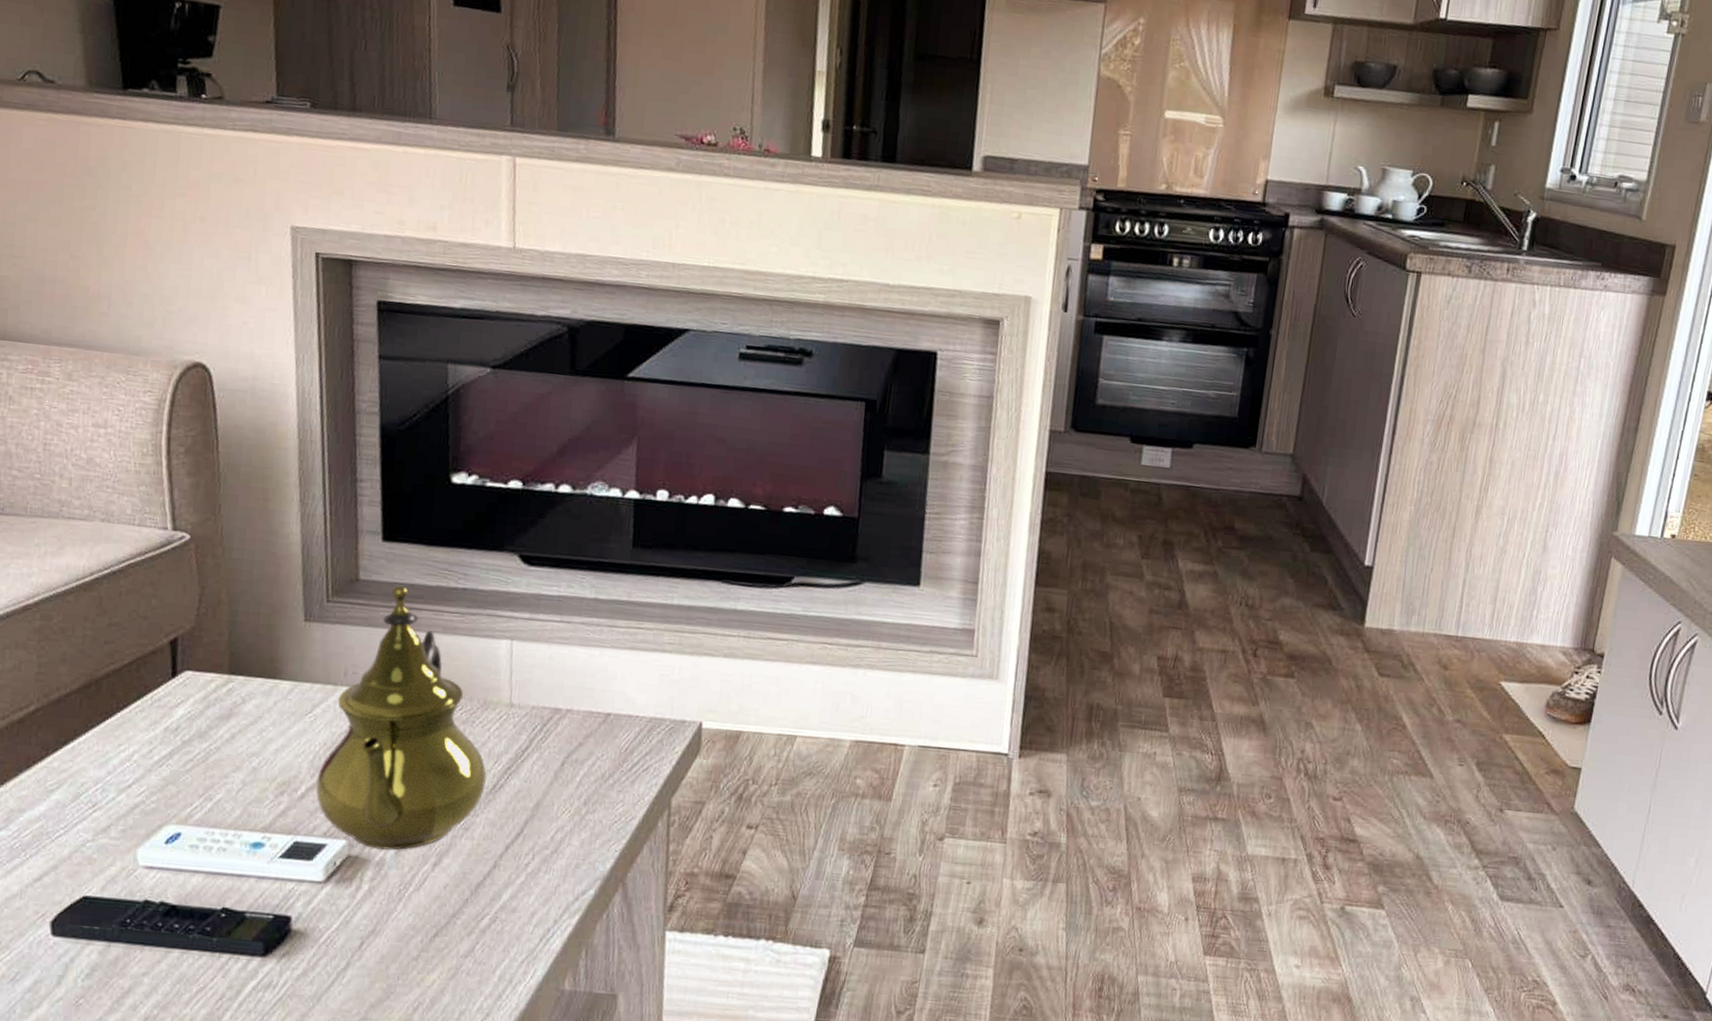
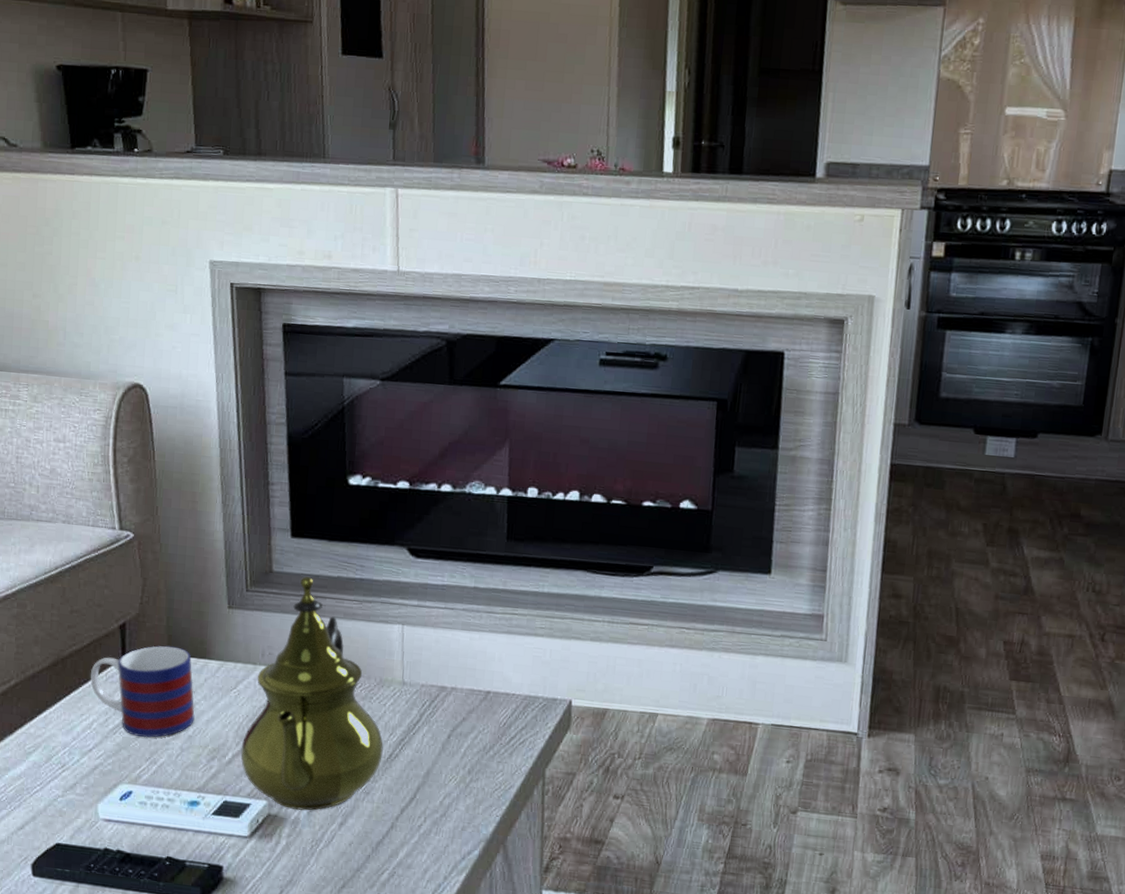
mug: none [131,663,261,771] -> present [90,645,195,738]

